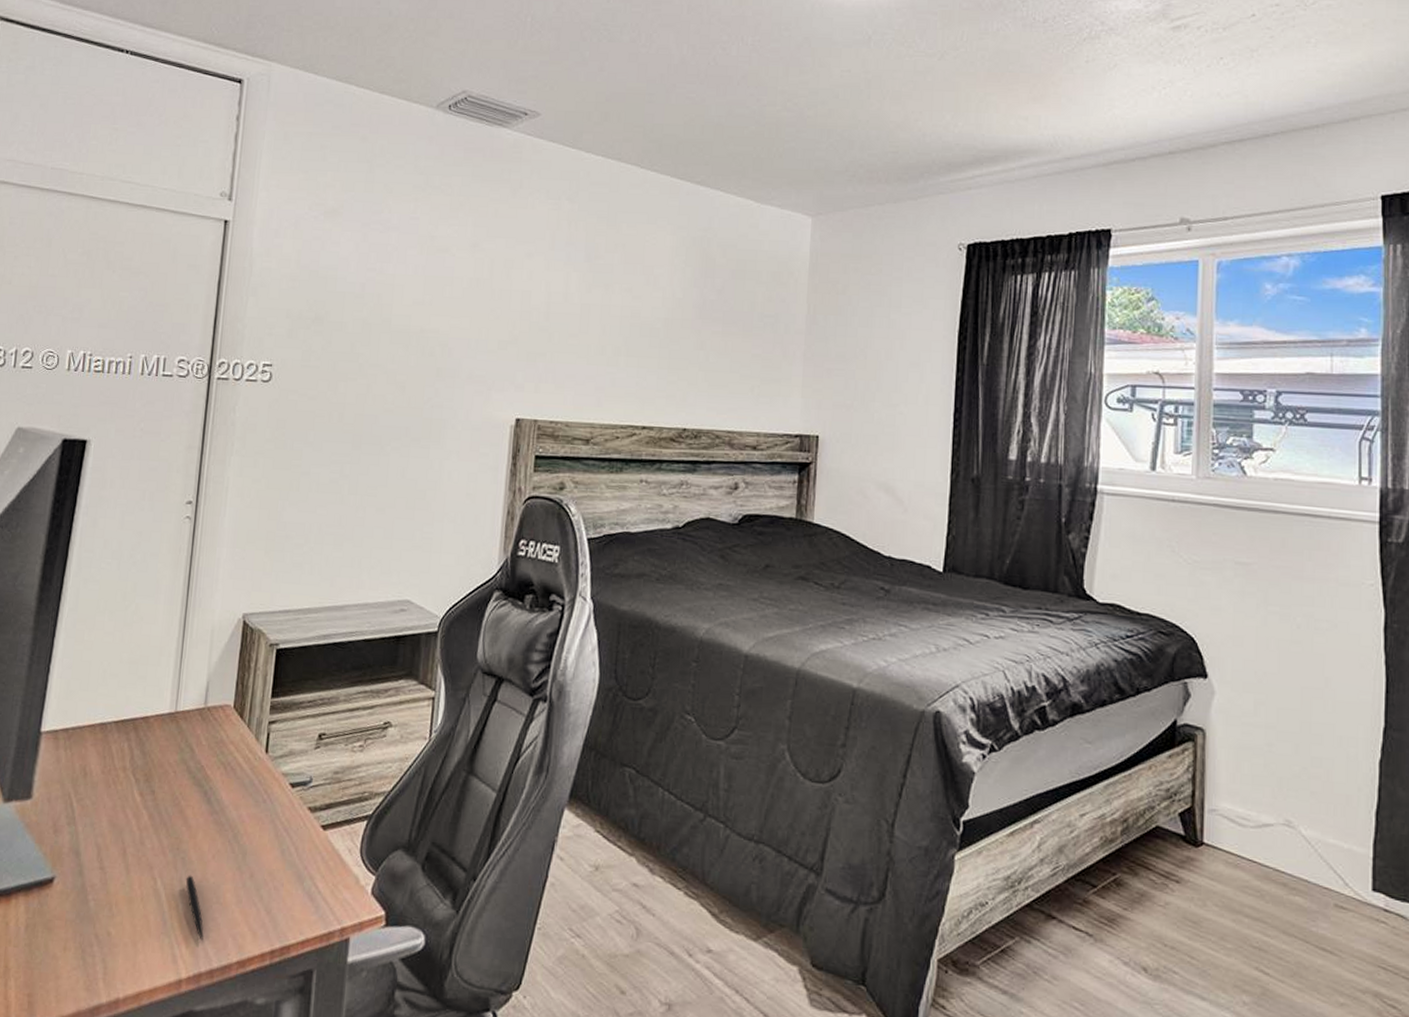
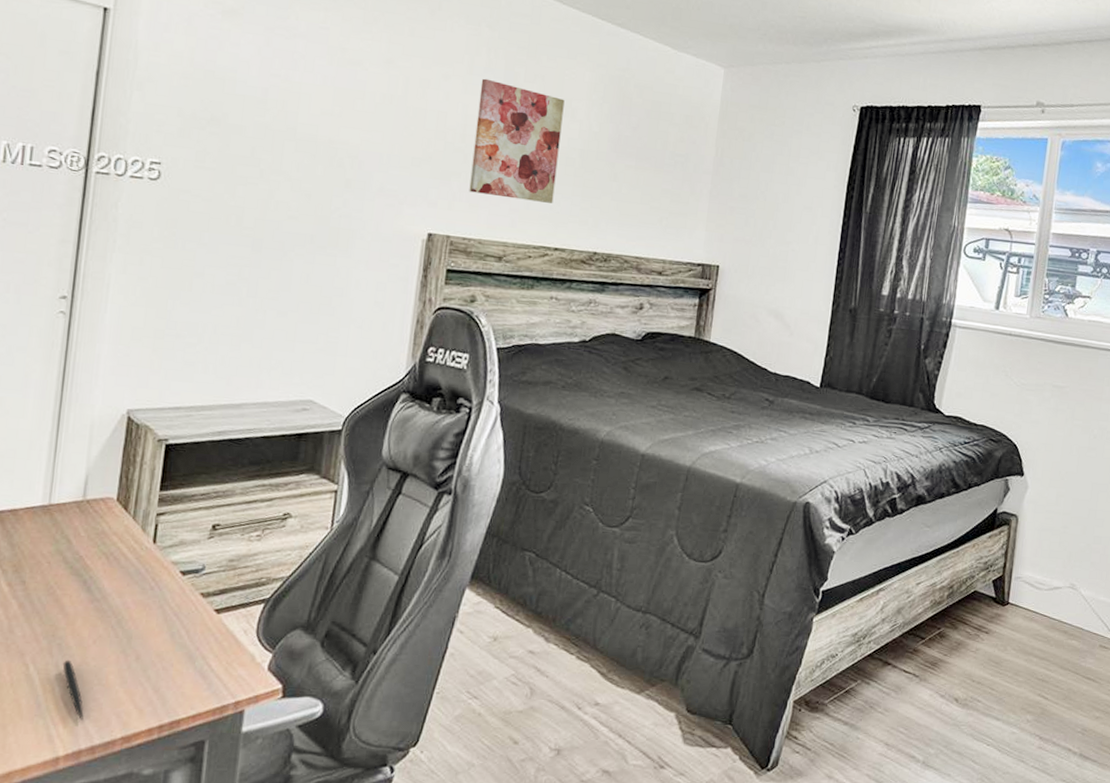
wall art: none [554,253,646,379] -> present [469,78,565,203]

